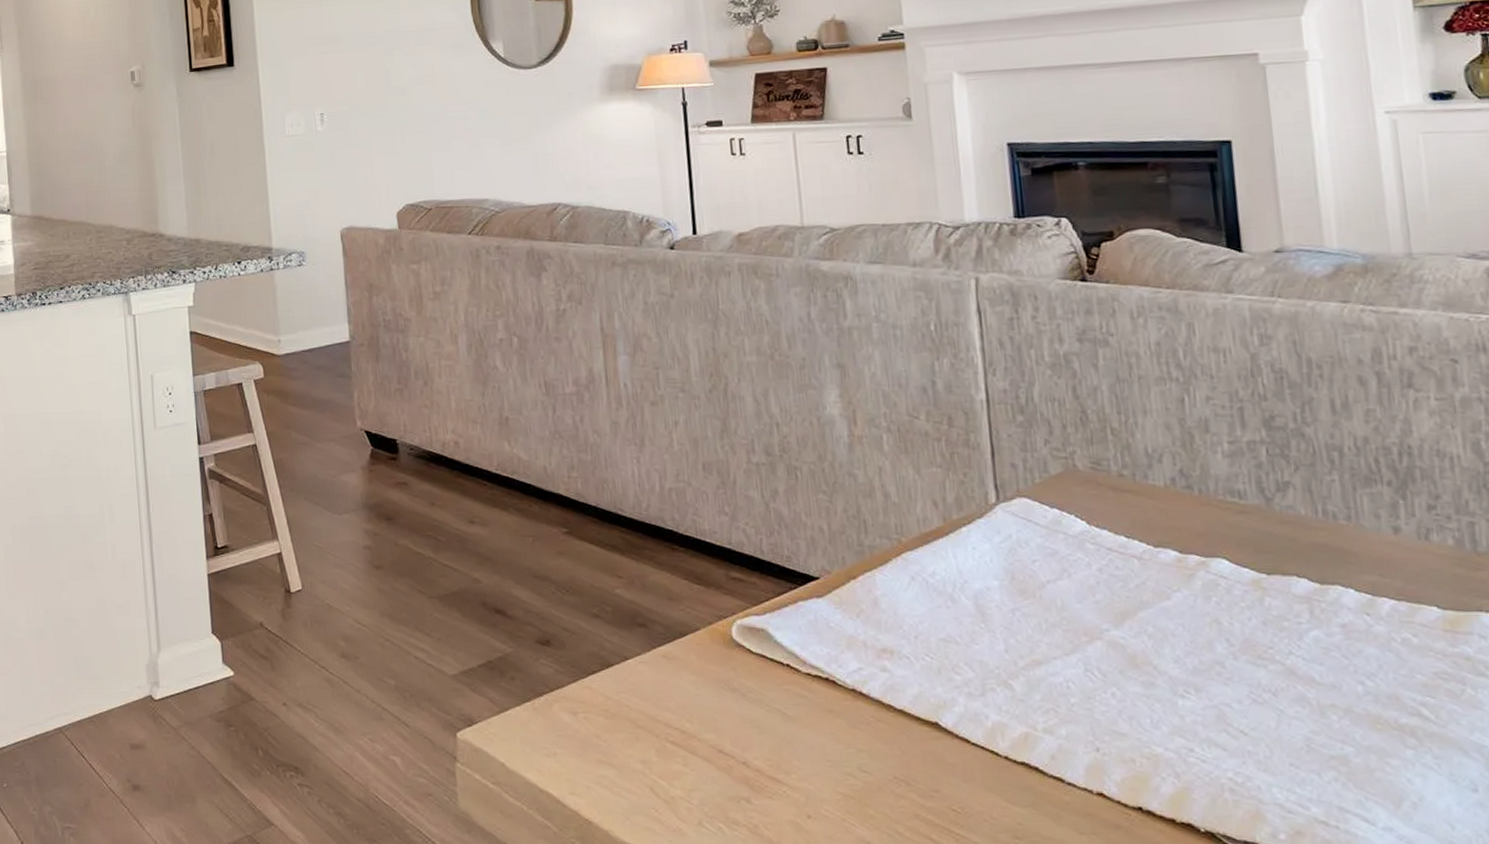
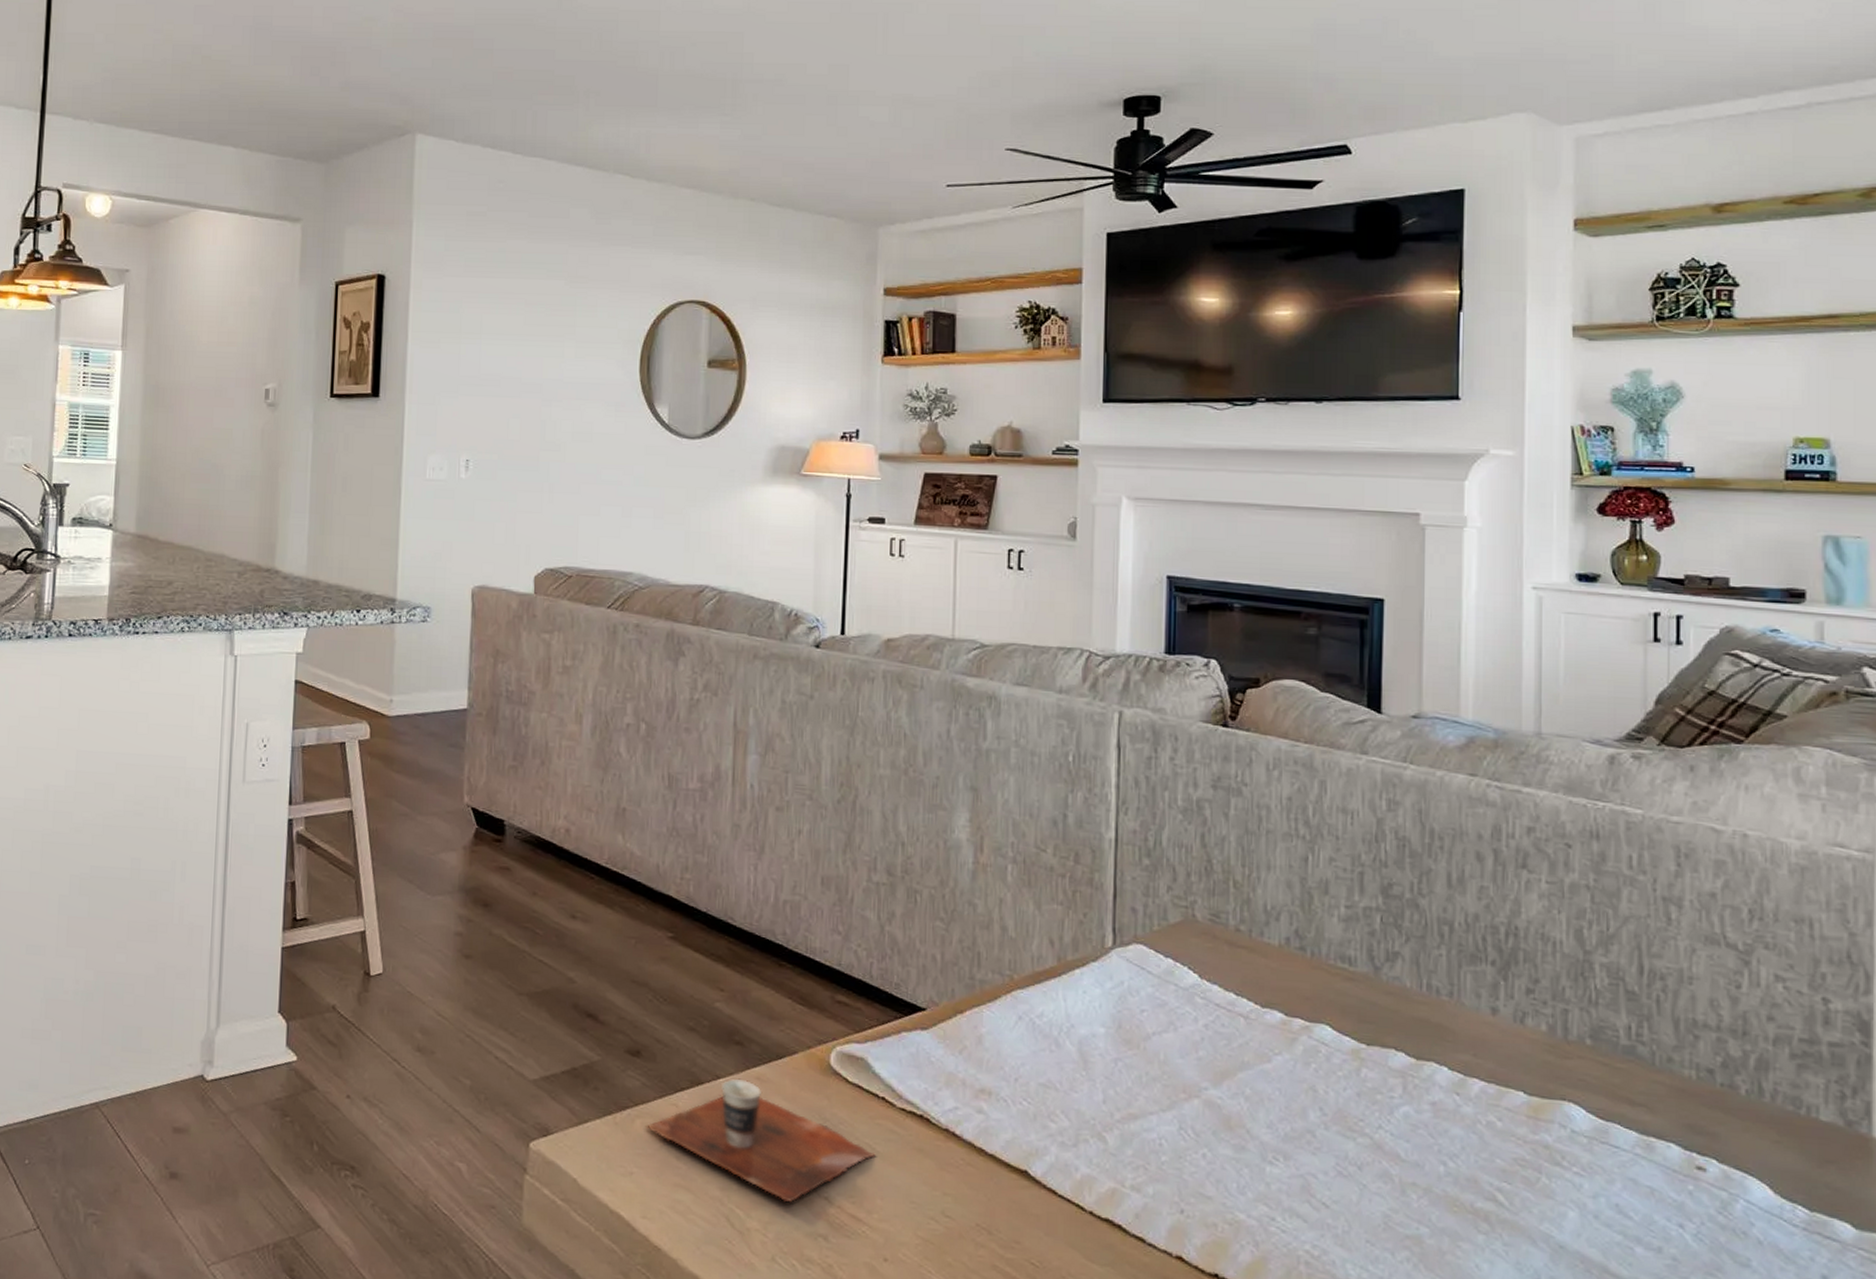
cup: none [563,658,787,769] -> present [645,1078,876,1202]

